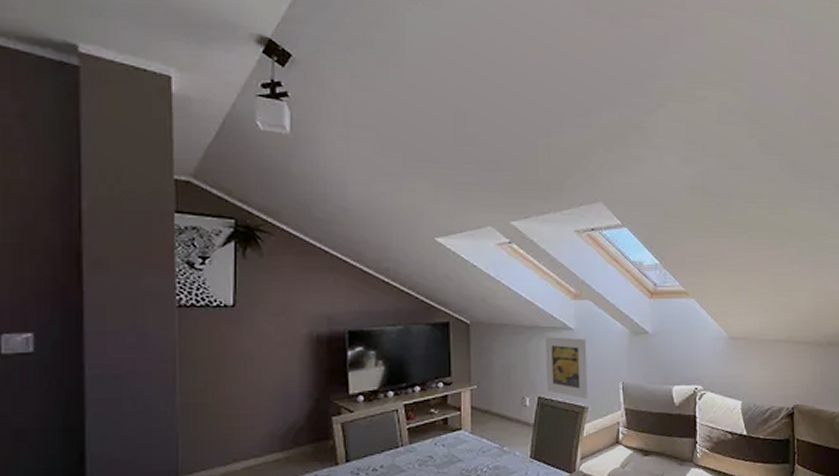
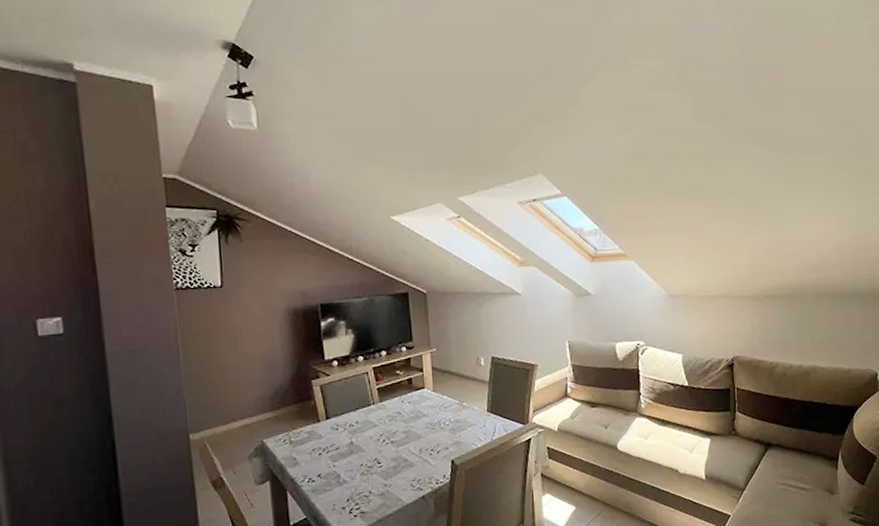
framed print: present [545,337,588,399] -> none [495,301,538,357]

